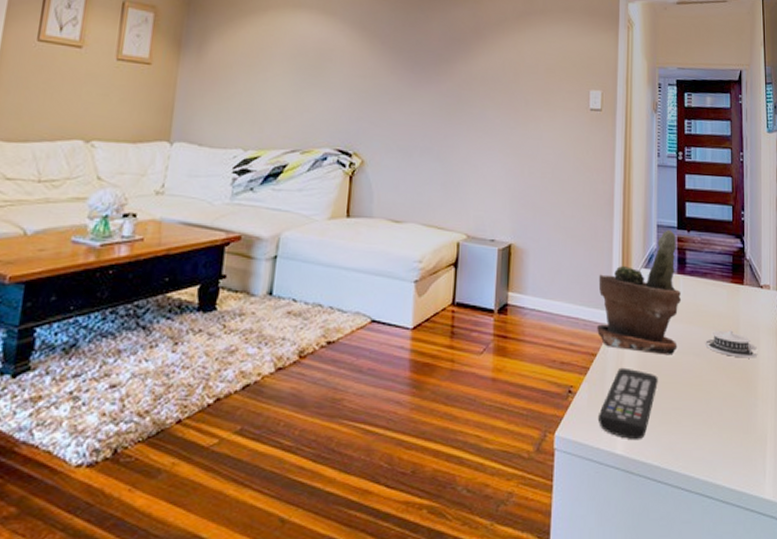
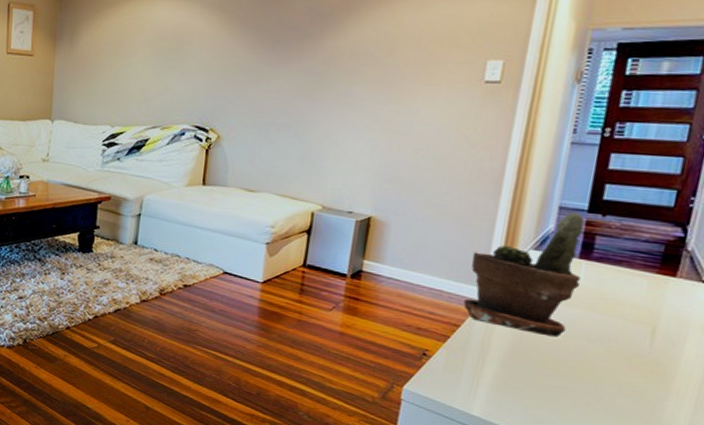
remote control: present [597,367,658,441] -> none [453,340,535,408]
architectural model: present [705,328,757,358] -> none [605,320,681,353]

